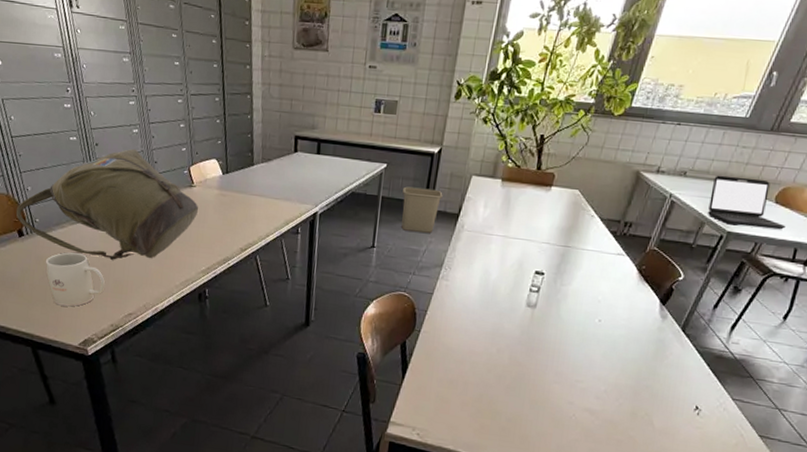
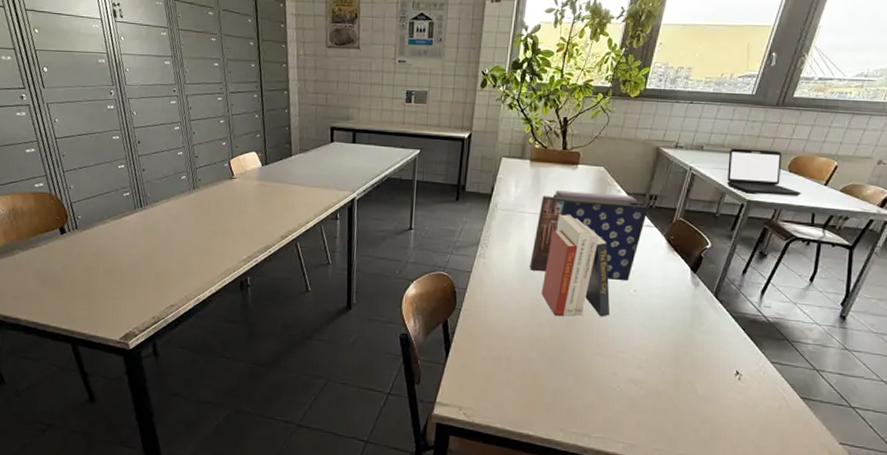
backpack: present [16,148,199,260] -> none [58,145,240,253]
mug: present [45,252,106,307] -> none [86,247,147,301]
garbage can: present [401,186,443,233] -> none [436,170,475,213]
books: none [493,213,622,310] -> present [530,190,648,280]
books: none [503,237,576,346] -> present [541,213,610,317]

